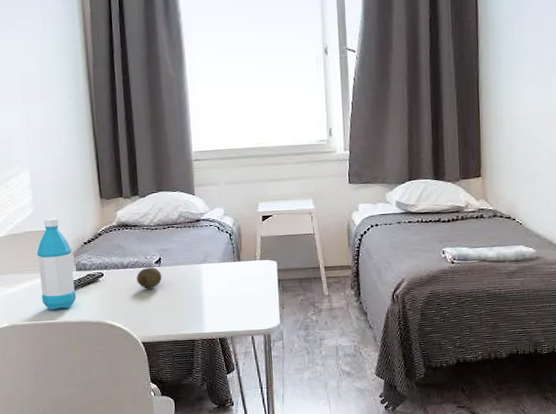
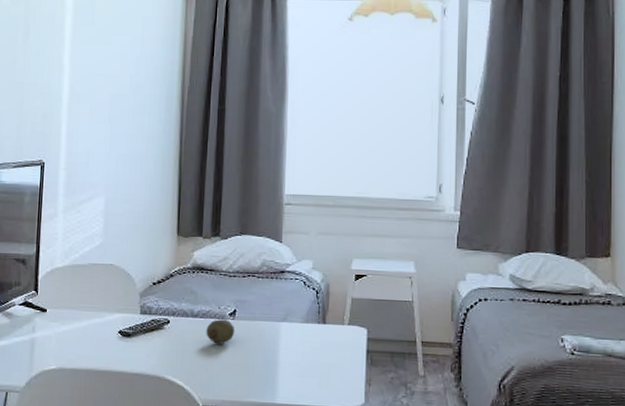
water bottle: present [37,218,77,311] -> none [98,251,139,357]

